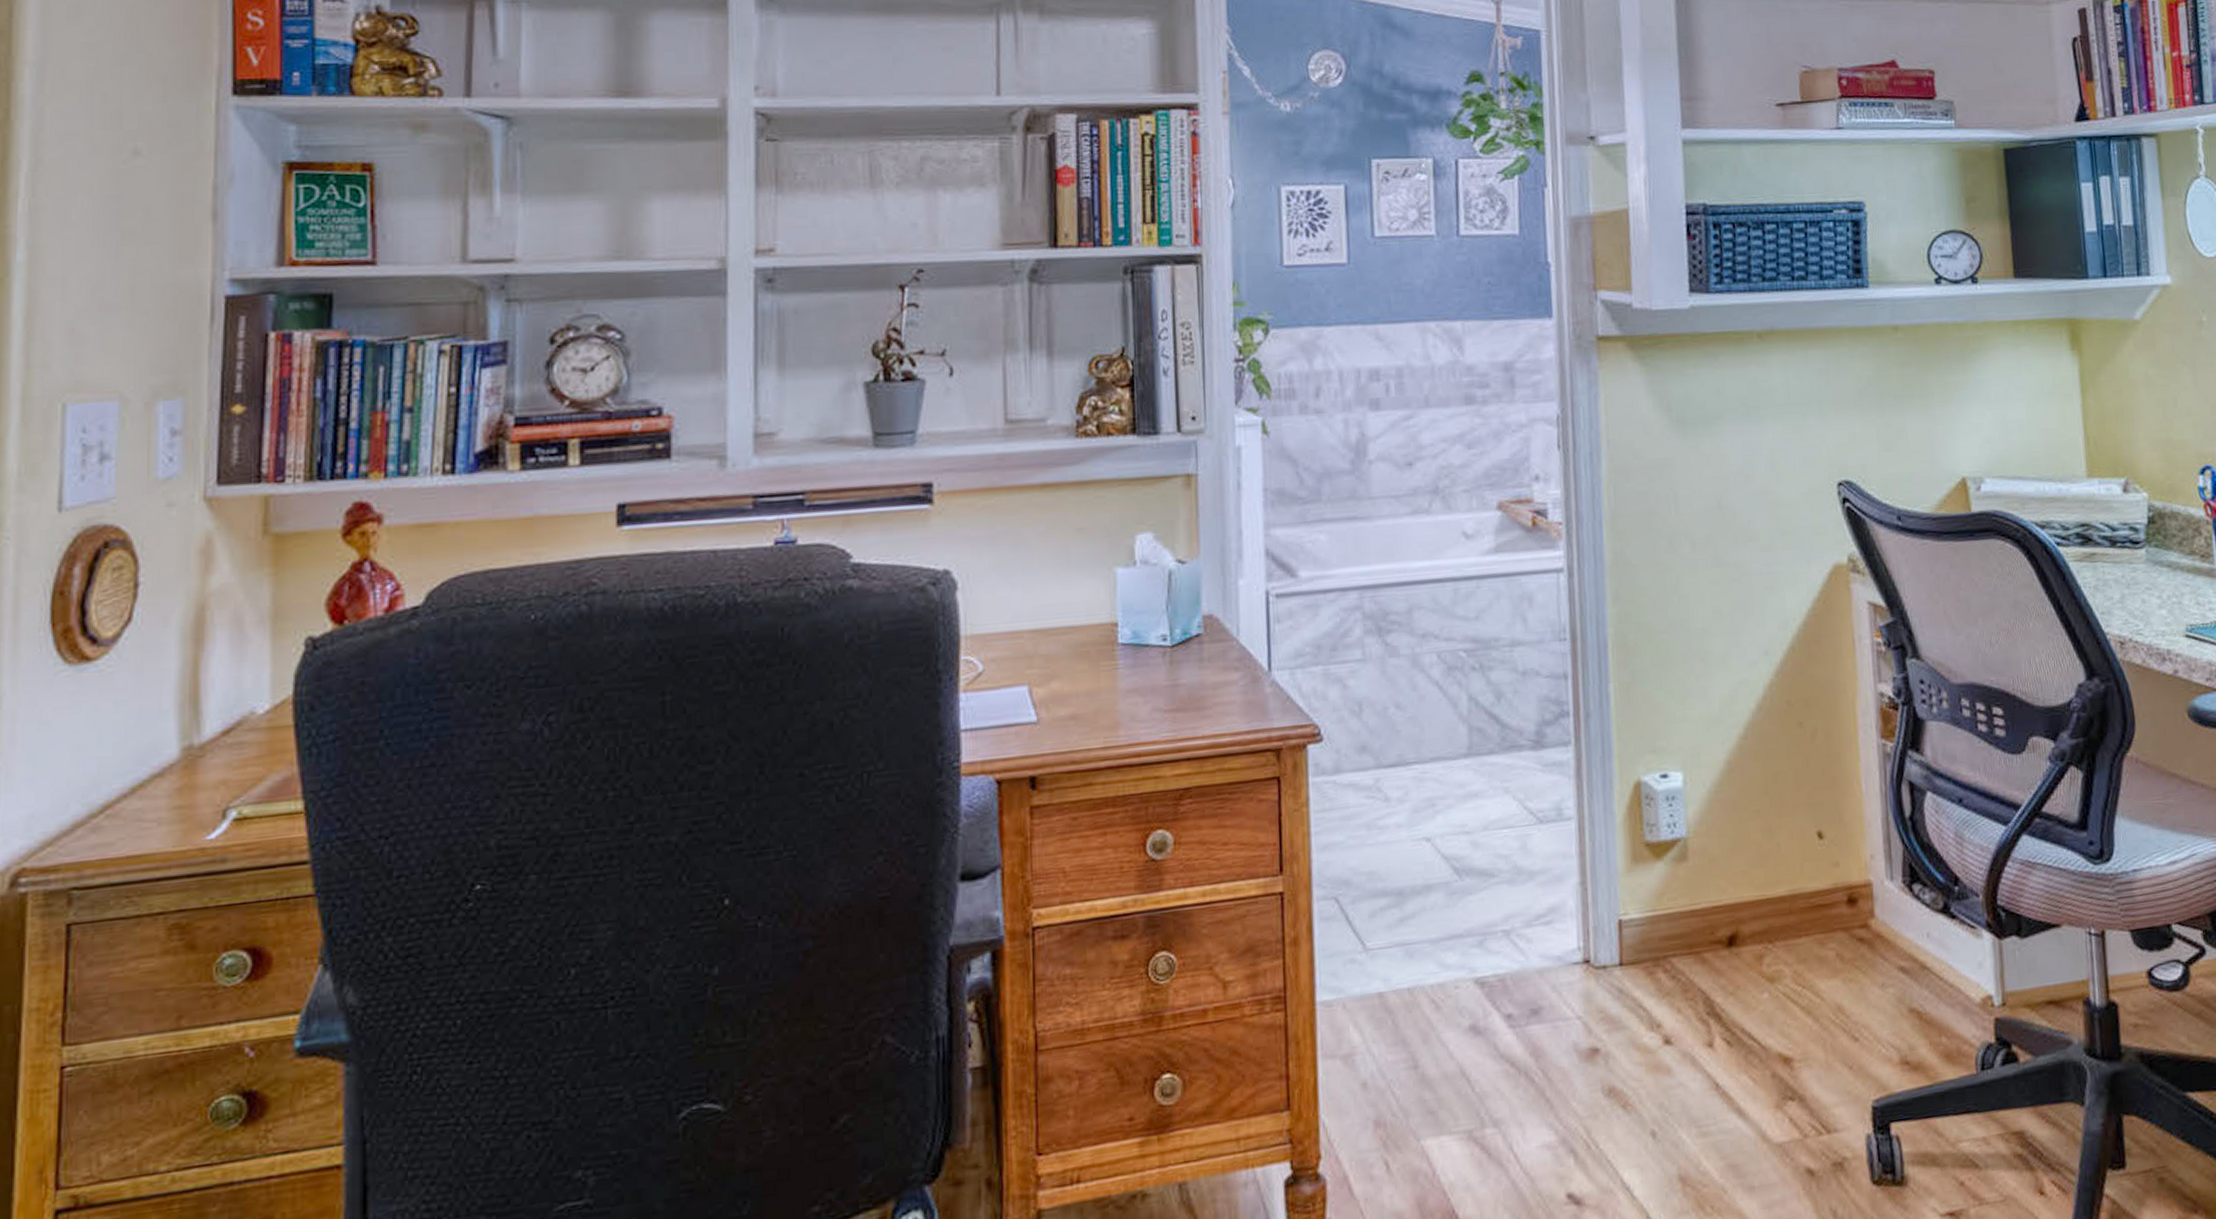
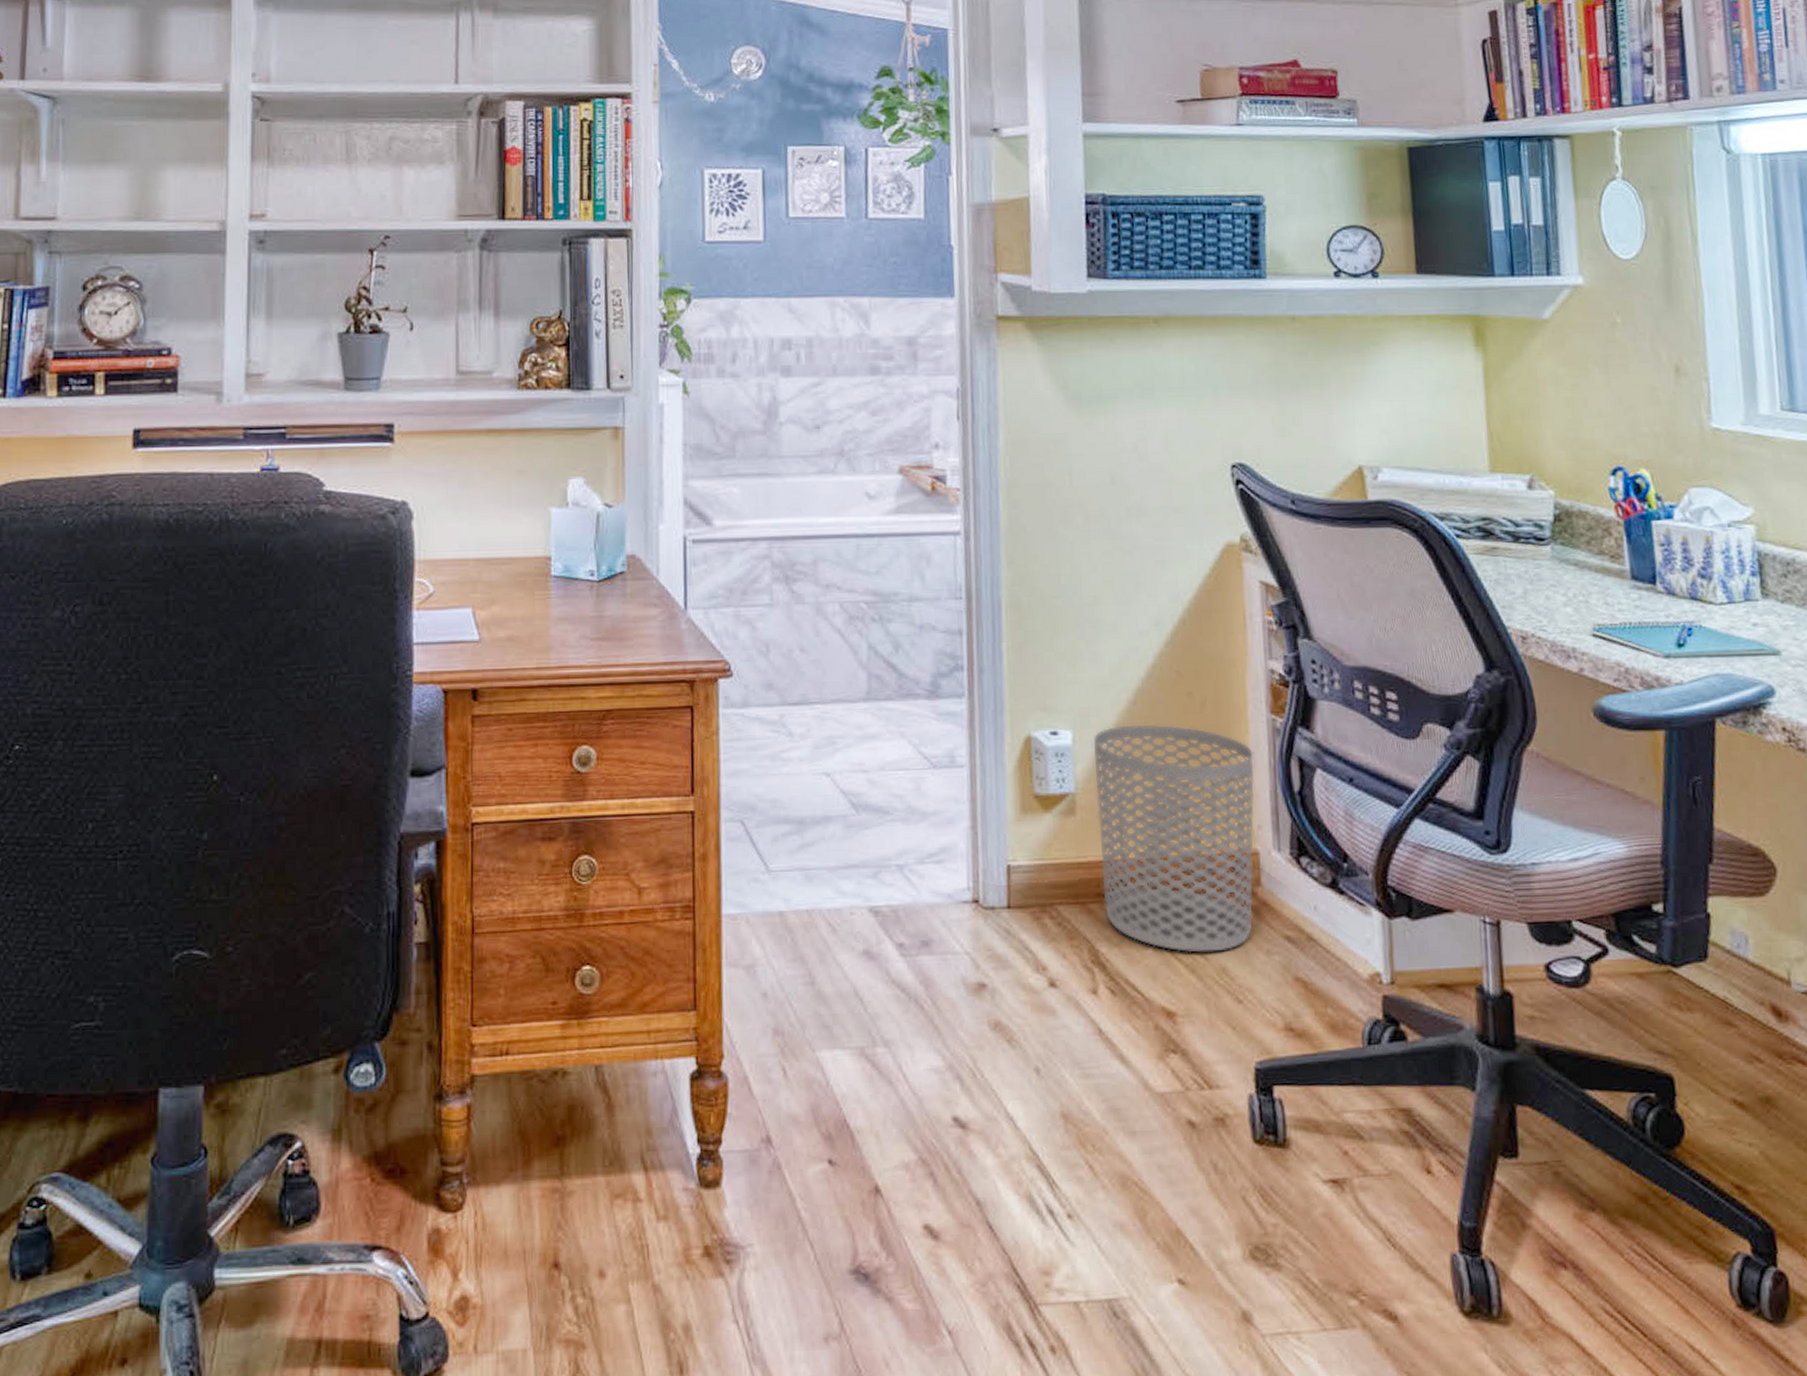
waste bin: none [1705,757,1868,995] -> present [1094,724,1255,953]

